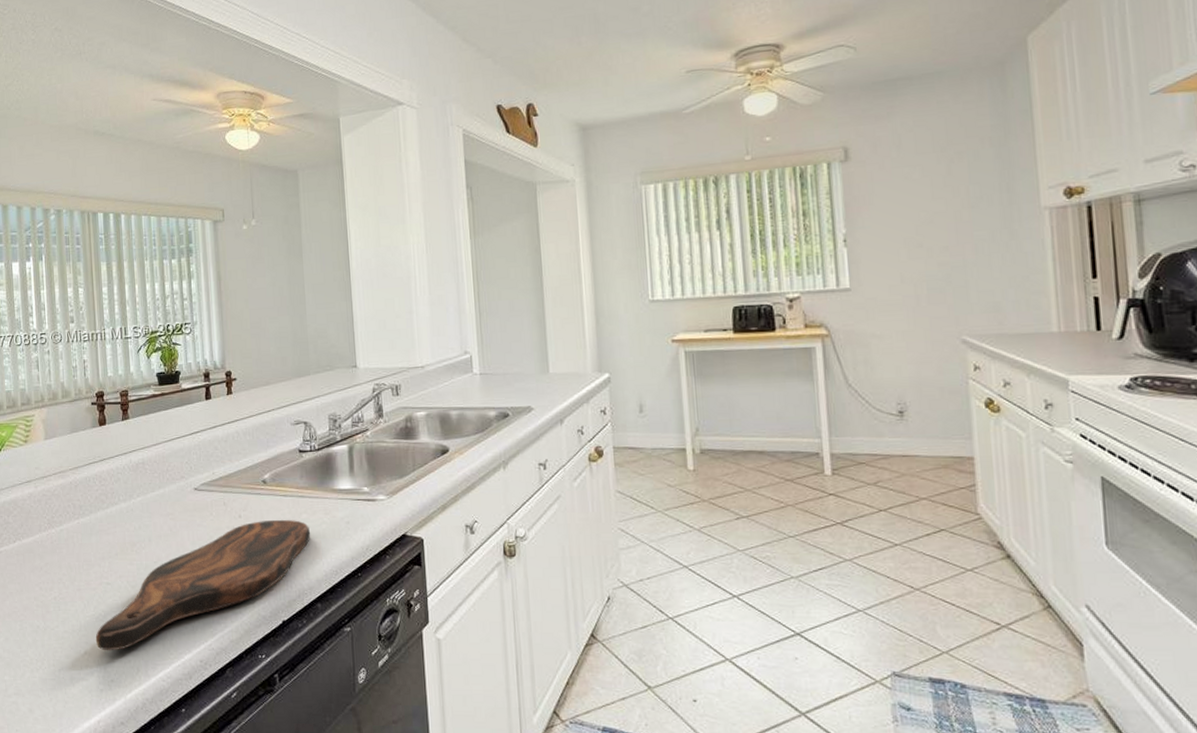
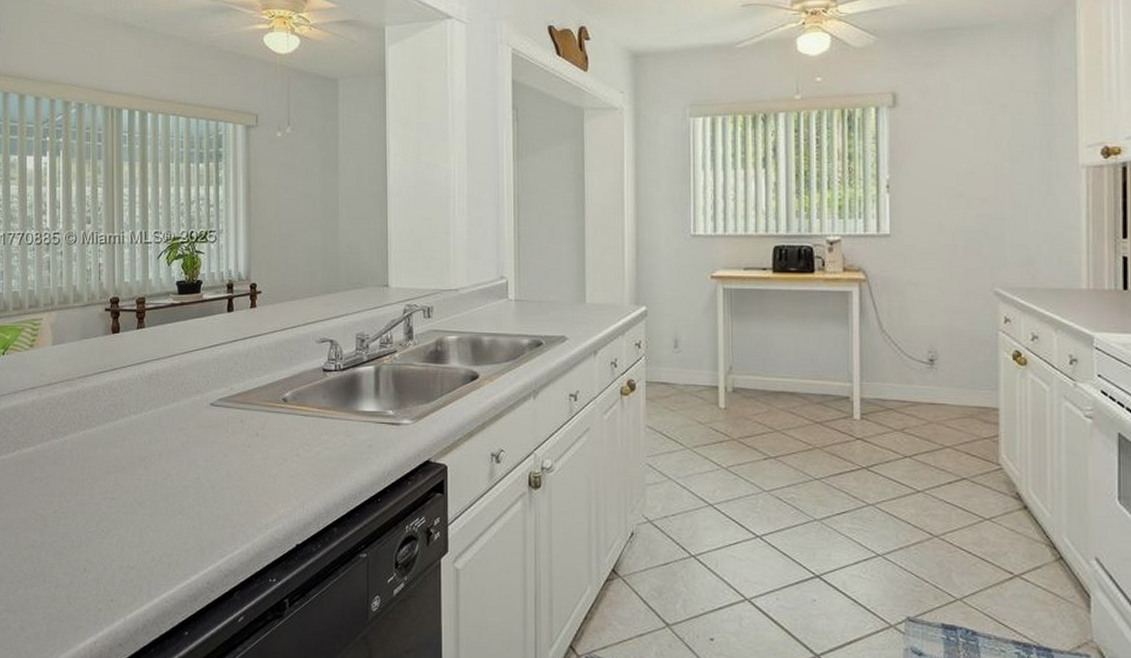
cutting board: present [95,519,311,651] -> none [96,439,331,570]

